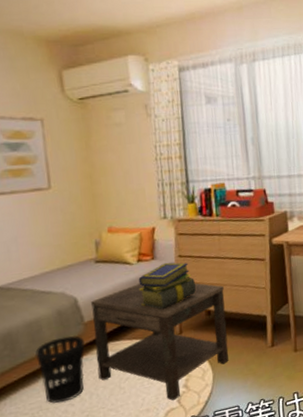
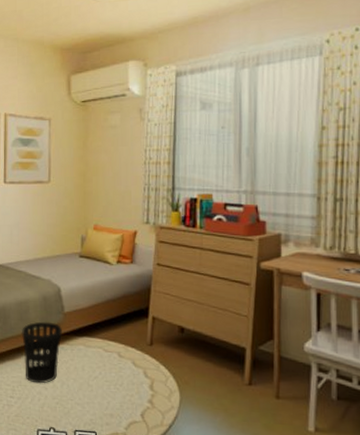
side table: present [91,282,229,401] -> none [70,285,201,414]
stack of books: present [138,262,196,310] -> none [116,268,171,315]

